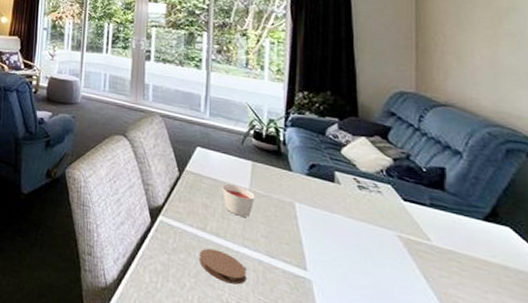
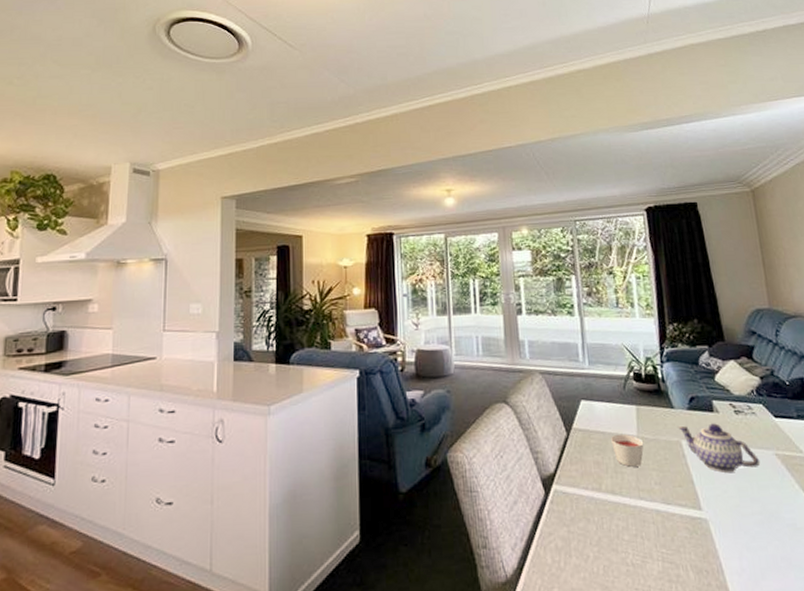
coaster: present [199,248,247,285] -> none [598,509,648,543]
teapot: none [294,188,379,244] -> present [678,423,761,473]

